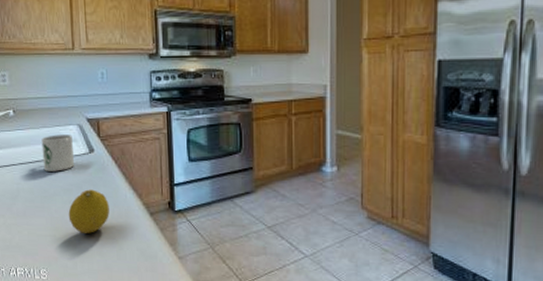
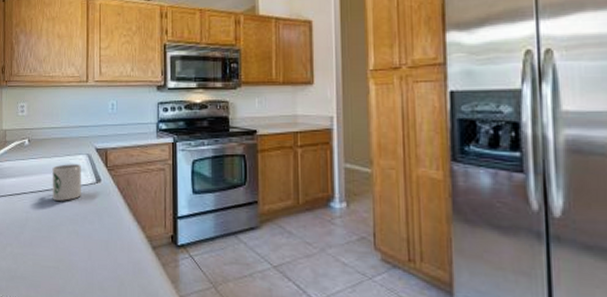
fruit: present [68,189,109,233] -> none [72,220,112,267]

